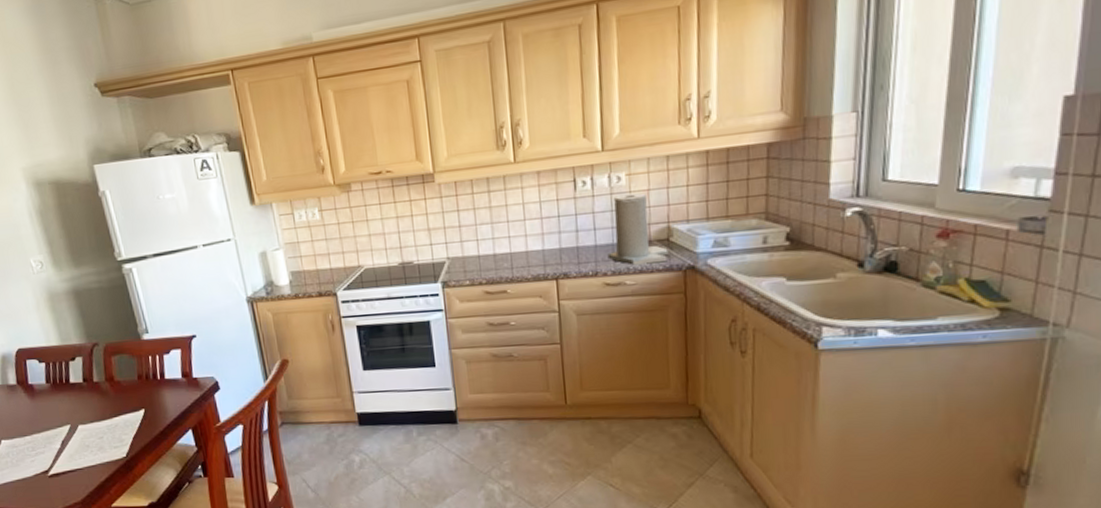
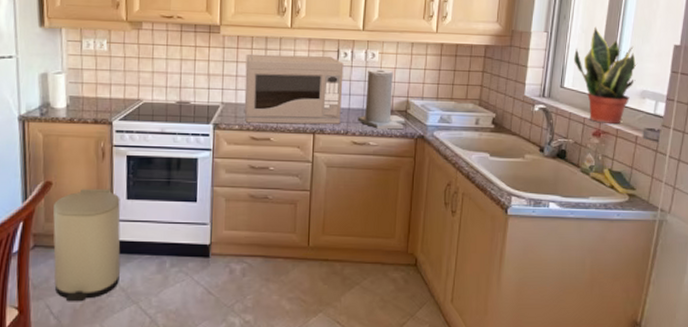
pedal bin: none [292,361,369,476] -> present [52,188,121,302]
microwave: none [467,188,587,277] -> present [244,53,344,125]
potted plant: none [899,91,1004,220] -> present [573,26,638,124]

